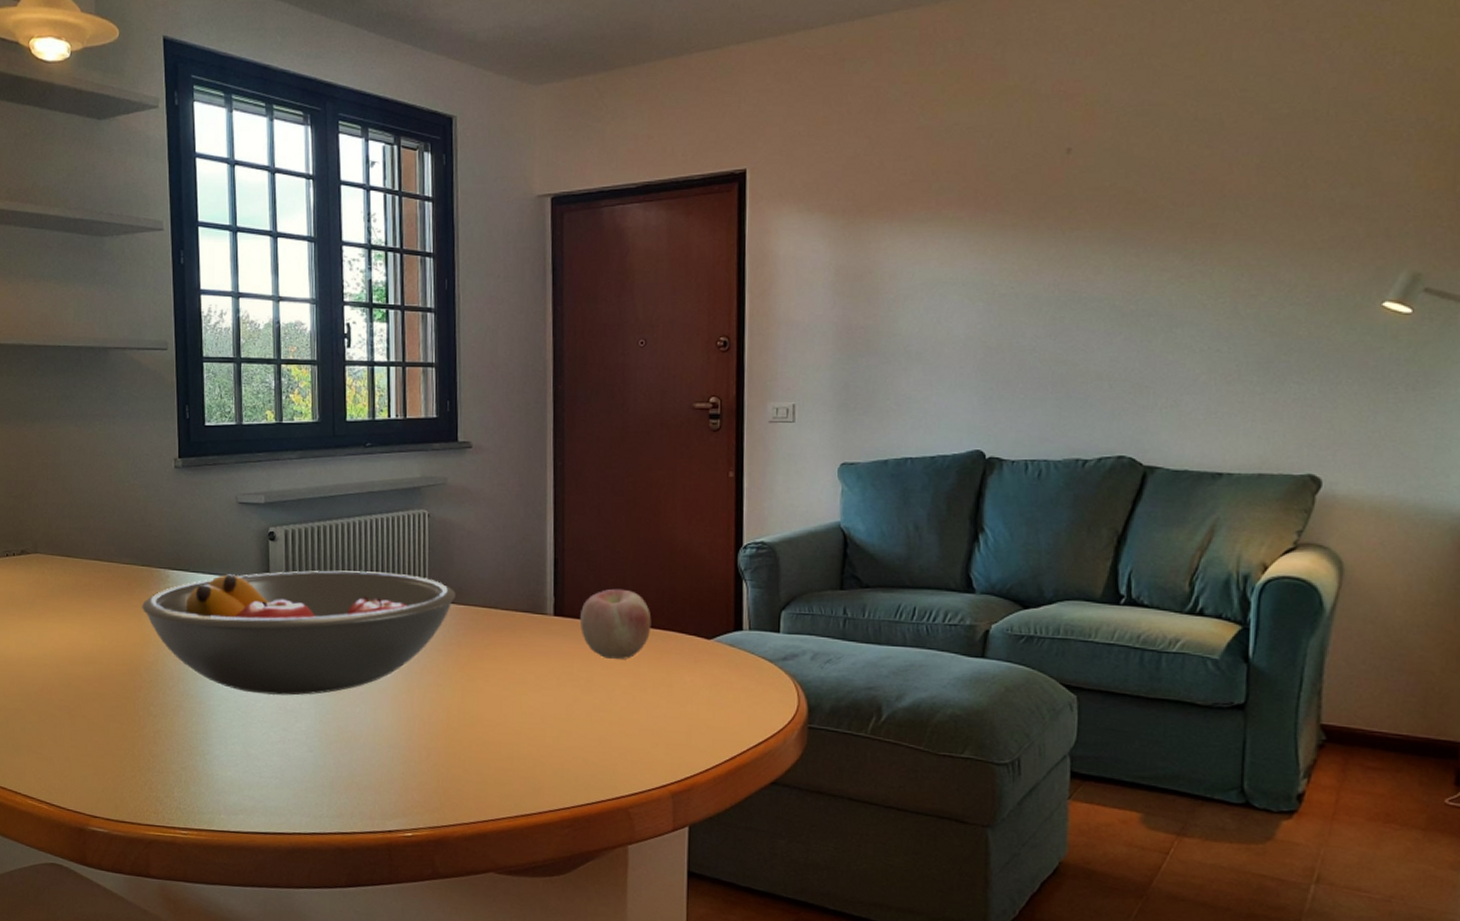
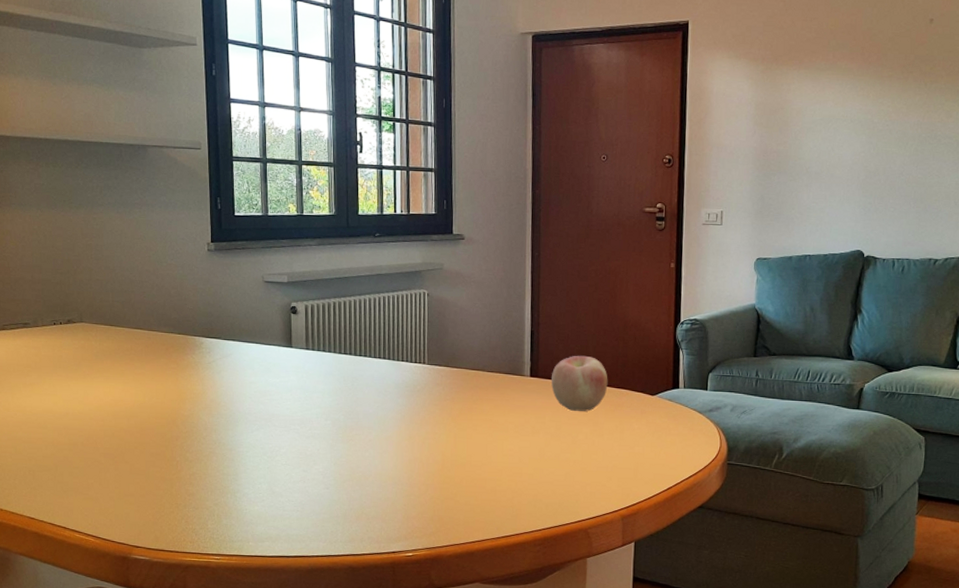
fruit bowl: present [141,570,456,696] -> none [178,339,450,443]

